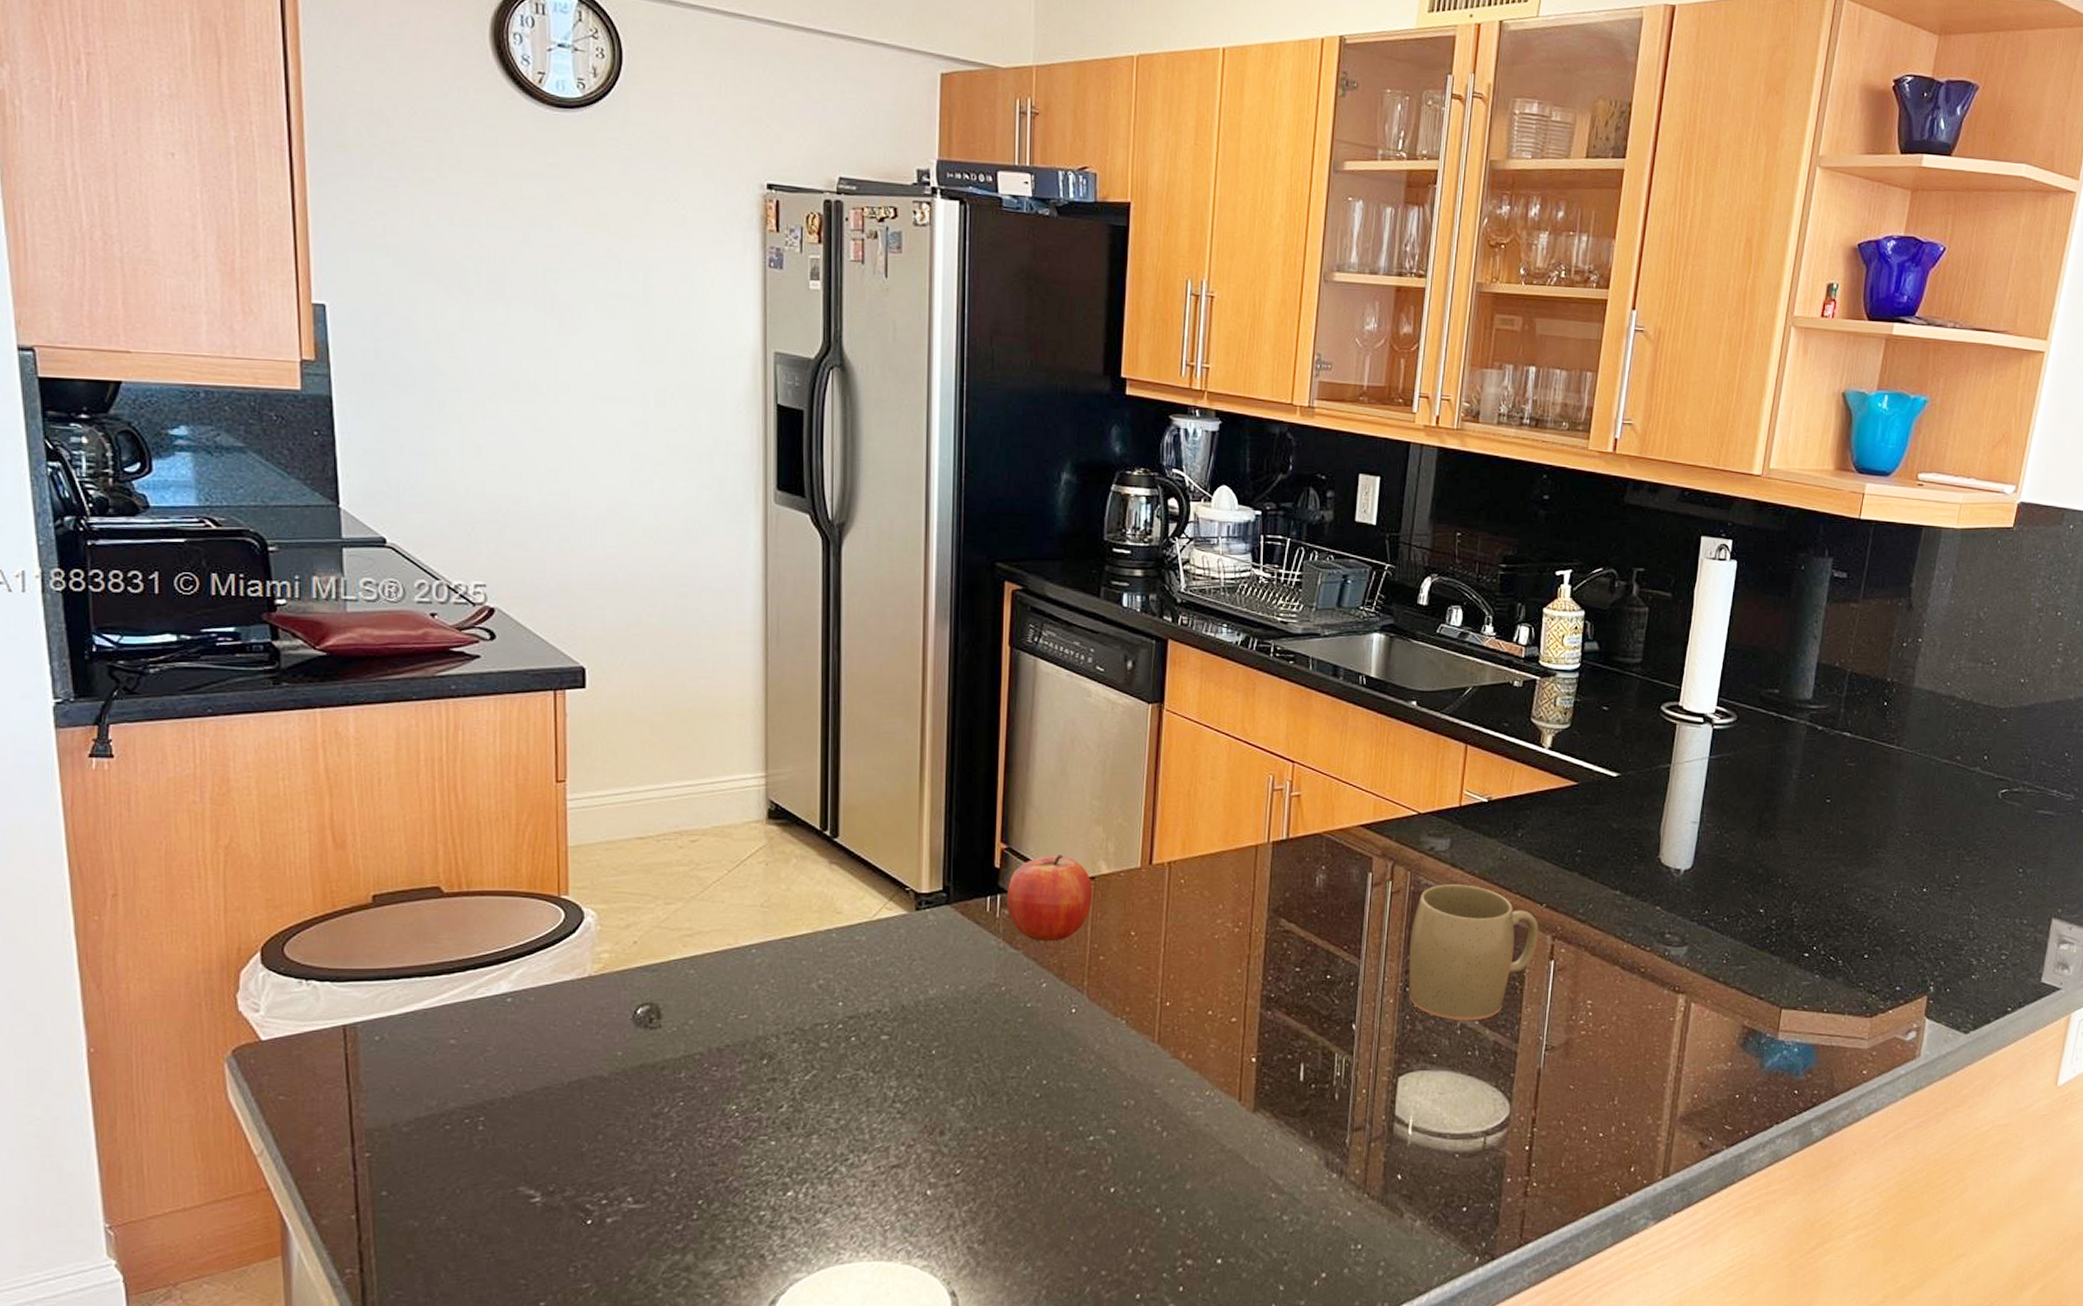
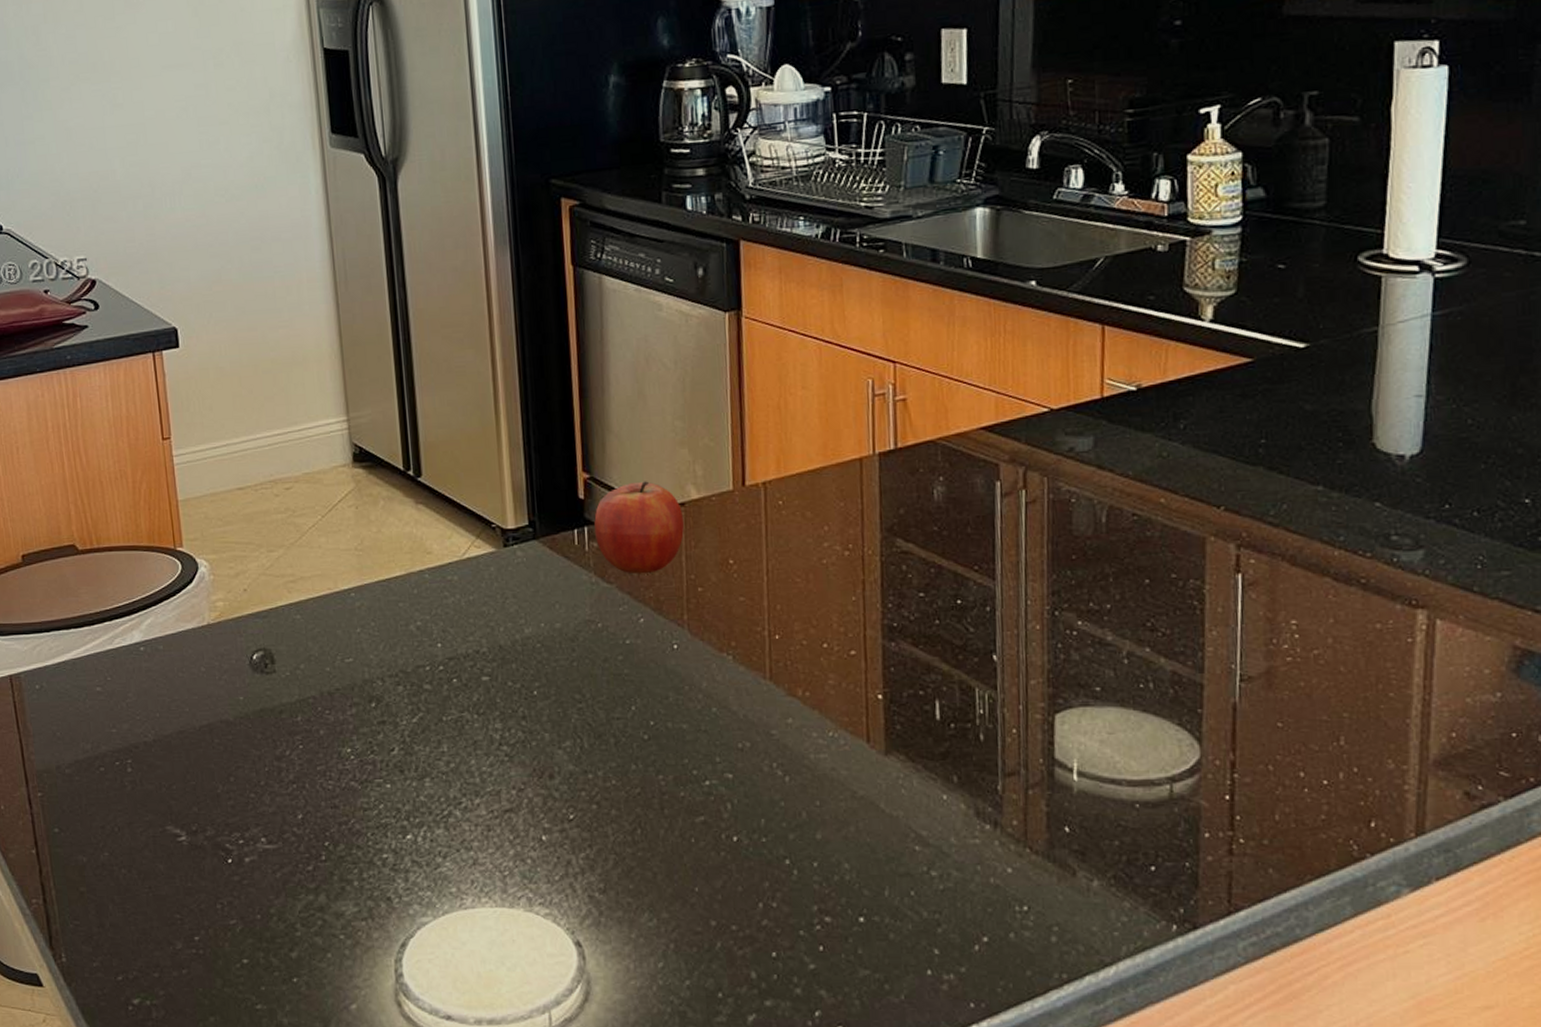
mug: present [1408,884,1539,1021] -> none [1053,488,1219,649]

